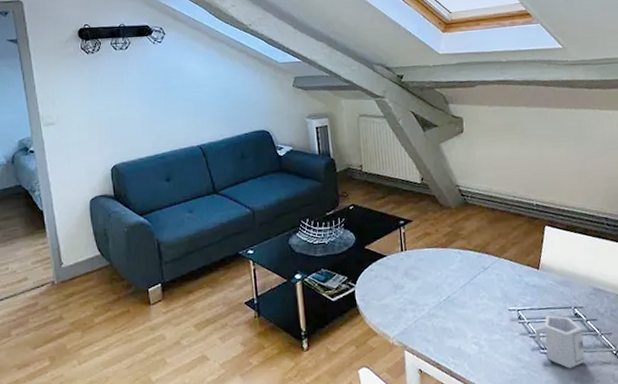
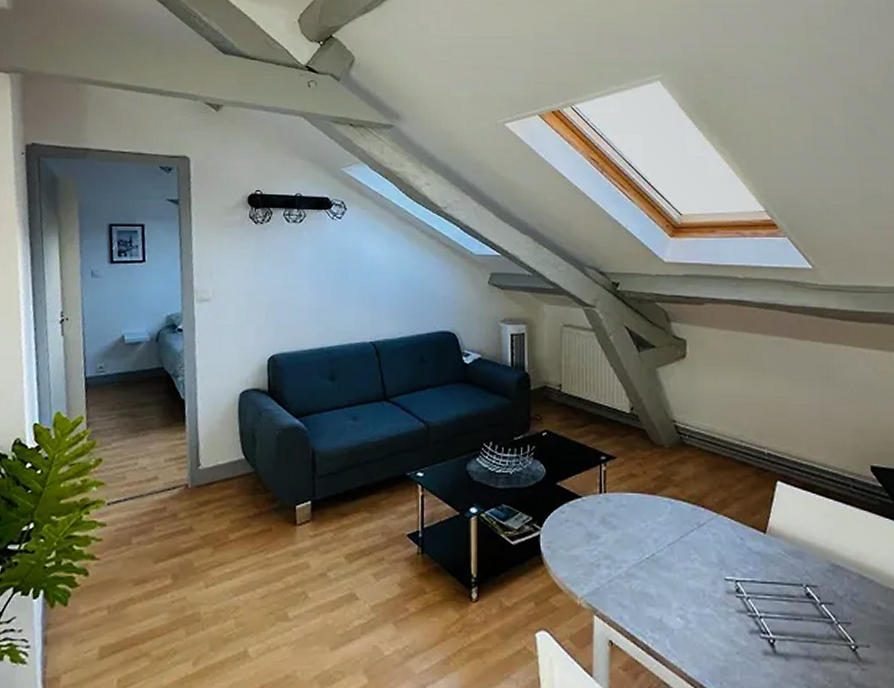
cup: present [534,315,585,369] -> none [755,591,816,662]

